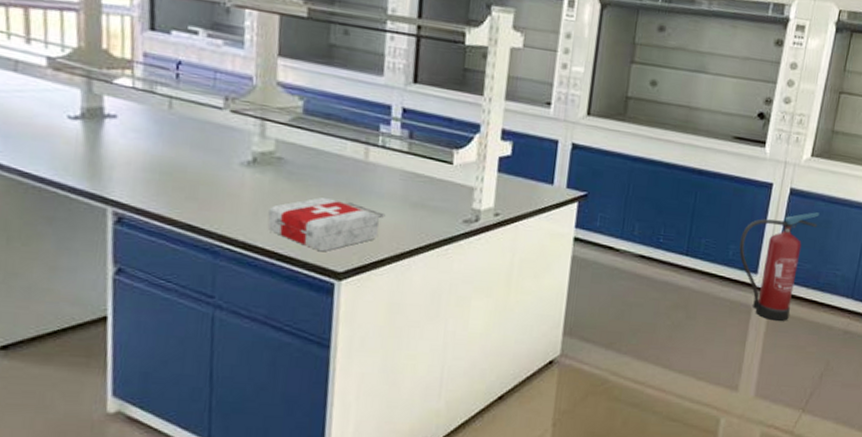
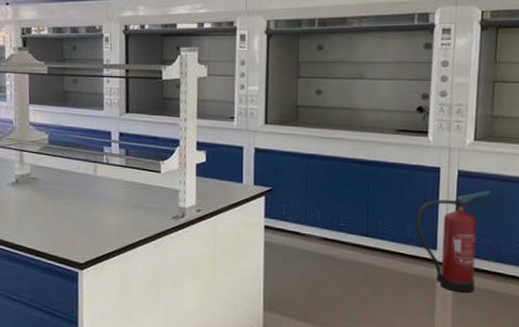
first-aid kit: present [267,196,386,252] -> none [28,205,112,248]

